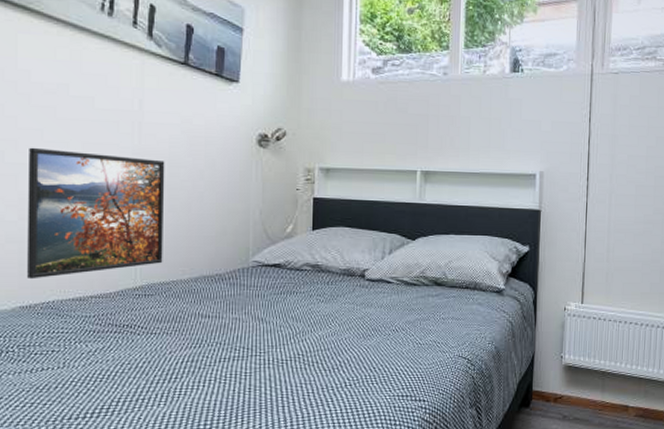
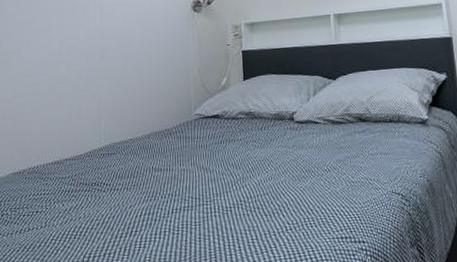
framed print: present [27,147,165,280] -> none [18,34,122,149]

